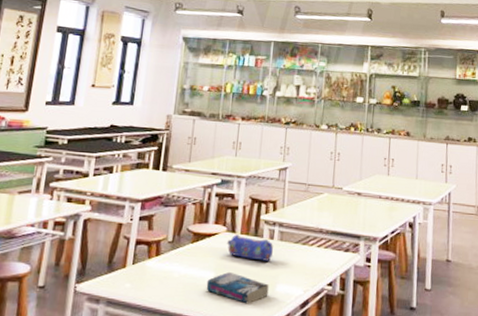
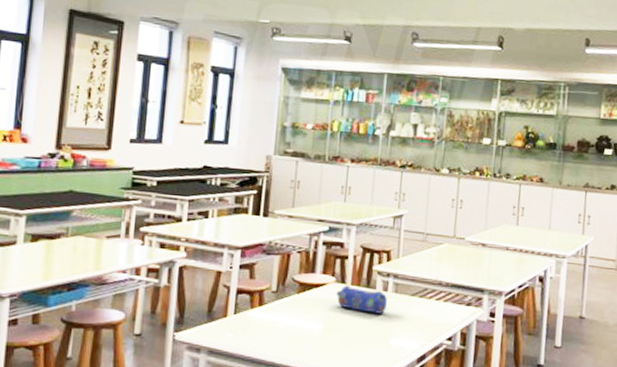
book: present [206,271,269,304] -> none [314,323,383,357]

